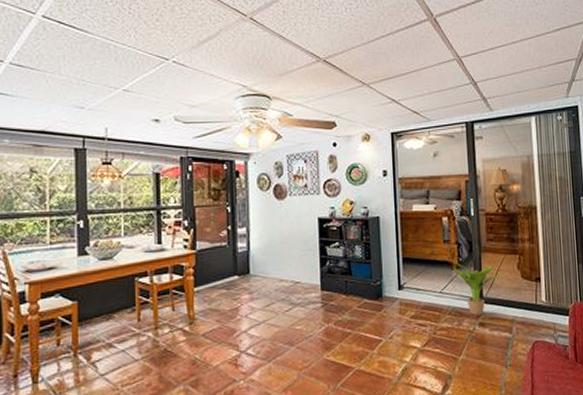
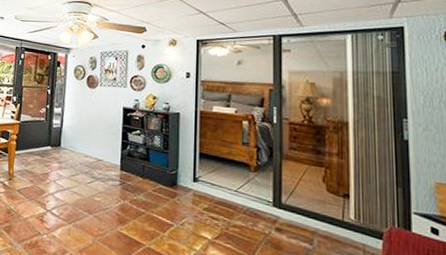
potted plant: present [453,260,503,317] -> none [250,163,306,222]

